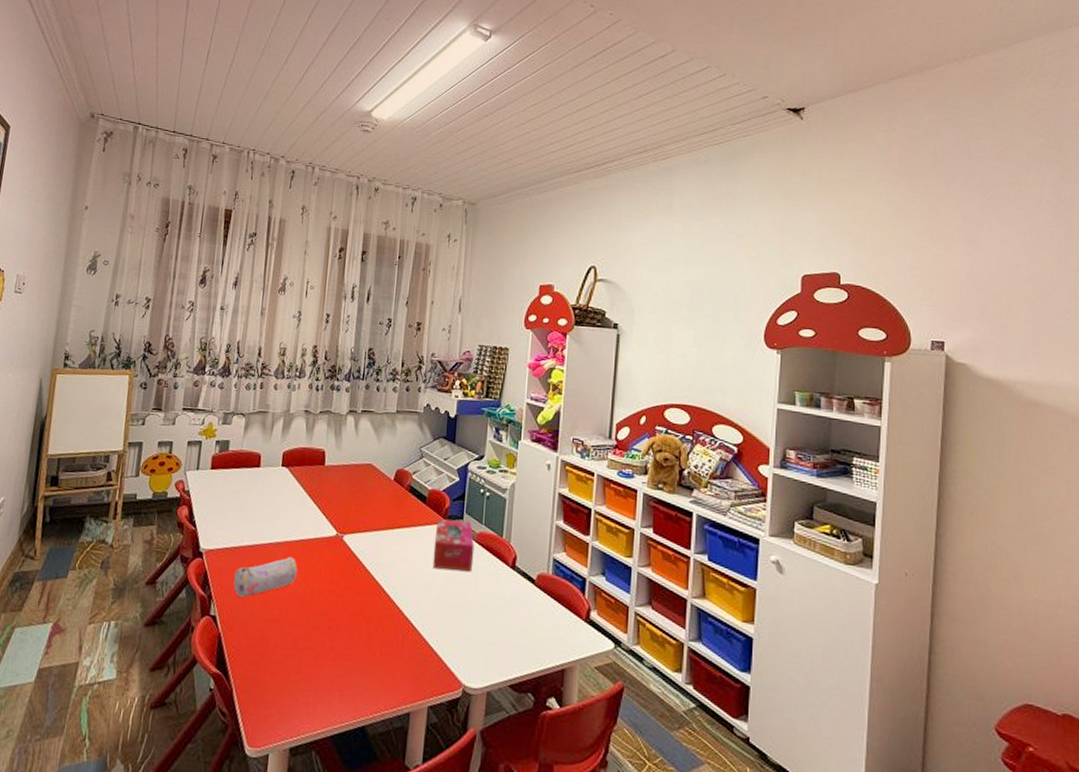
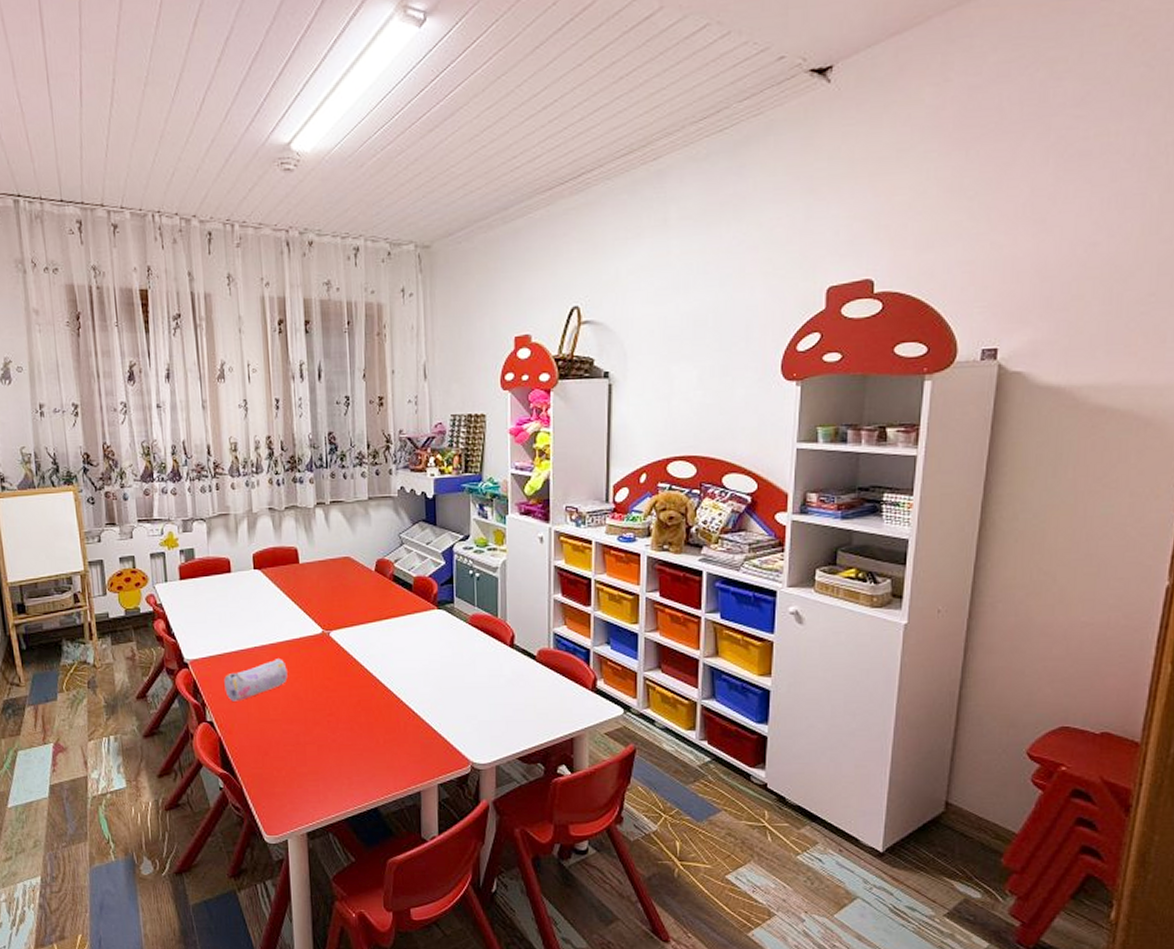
tissue box: present [432,519,474,572] -> none [425,605,469,655]

